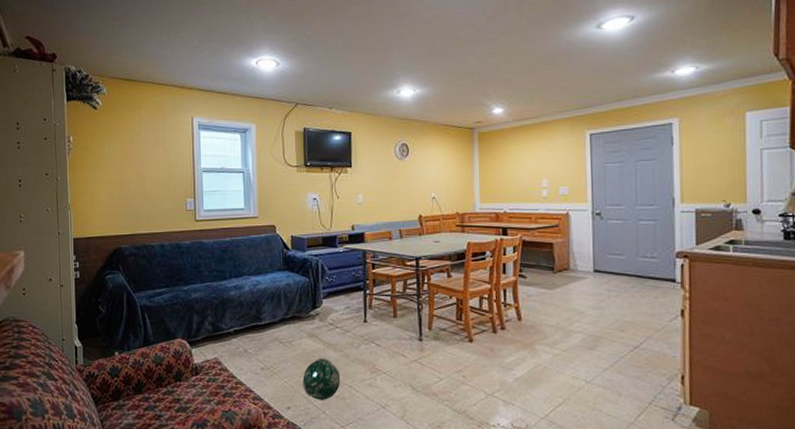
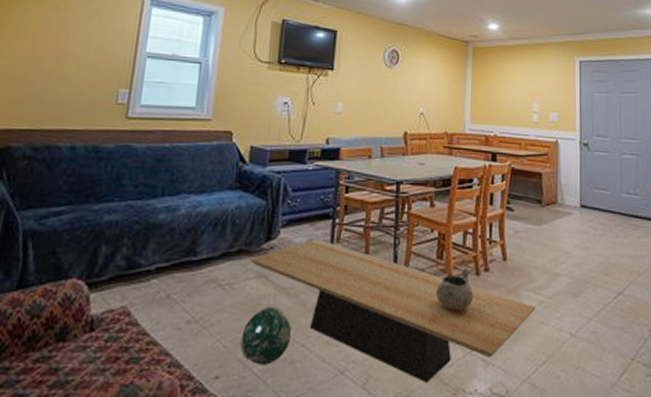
coffee table: none [302,307,551,417] -> present [250,239,536,384]
decorative bowl: none [458,327,492,362] -> present [436,268,474,311]

